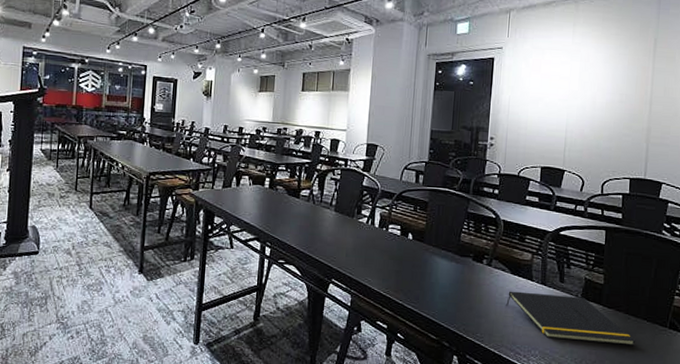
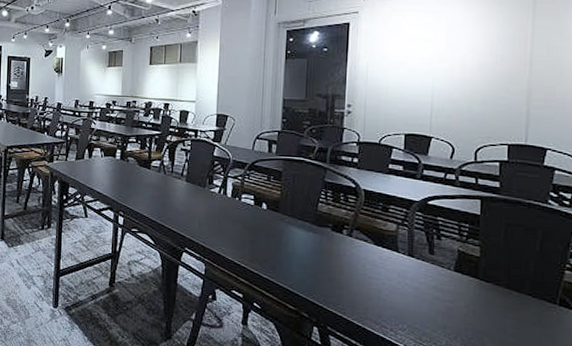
notepad: present [506,291,636,346] -> none [369,262,519,323]

